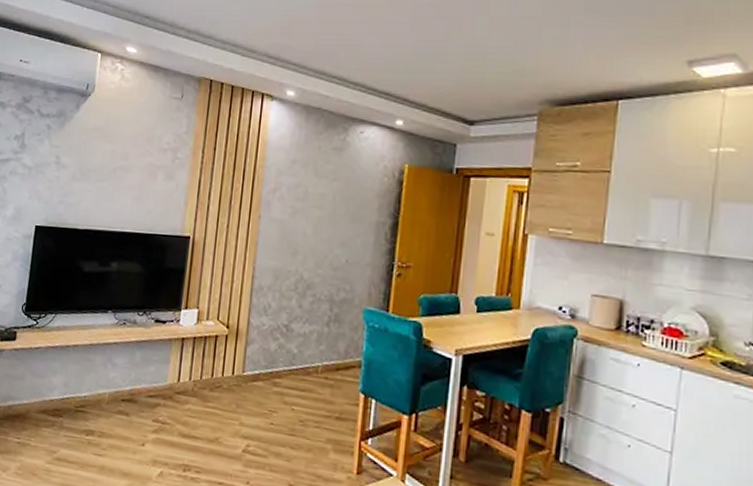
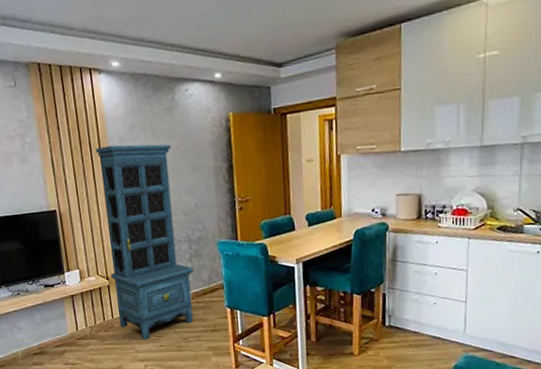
cabinet: none [228,176,333,412] -> present [95,144,194,339]

